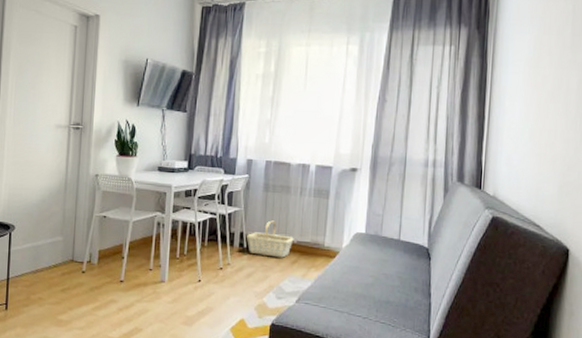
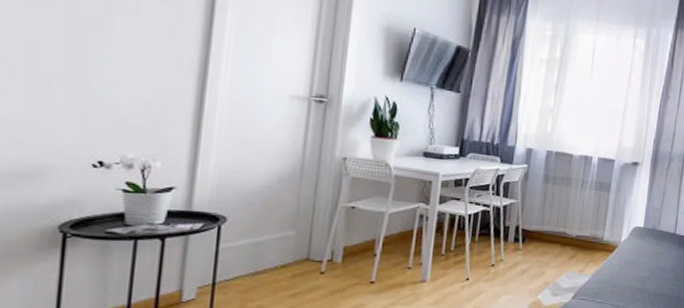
basket: present [246,220,294,258] -> none [522,213,573,253]

